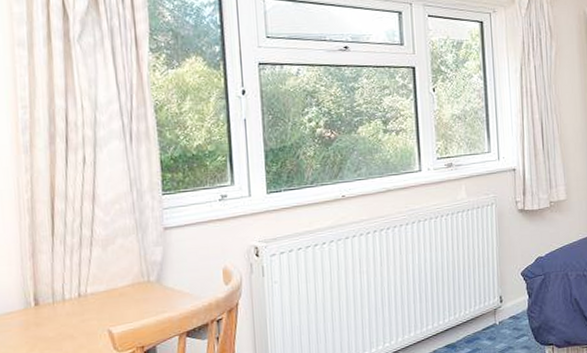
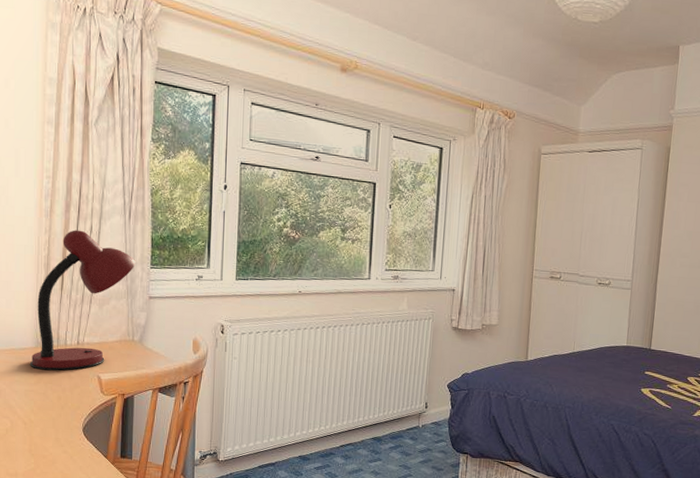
desk lamp: none [19,163,144,335] -> present [30,230,136,371]

